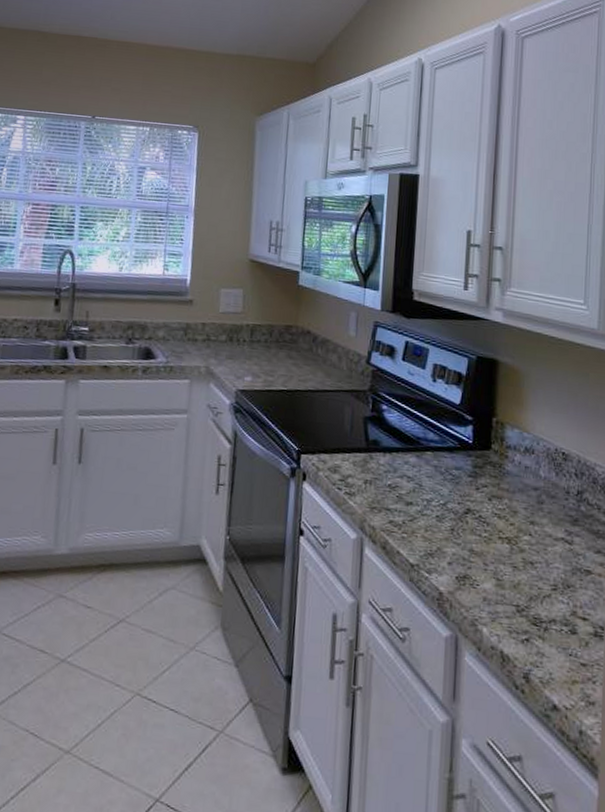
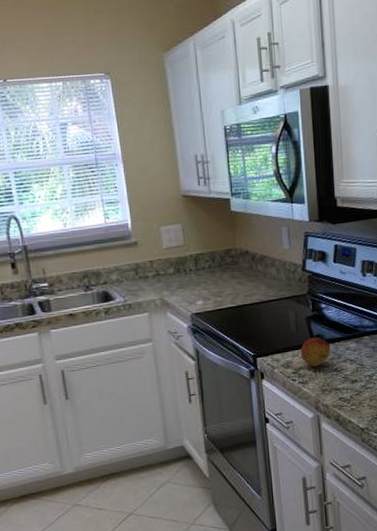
fruit: none [351,442,387,477] -> present [300,337,331,367]

